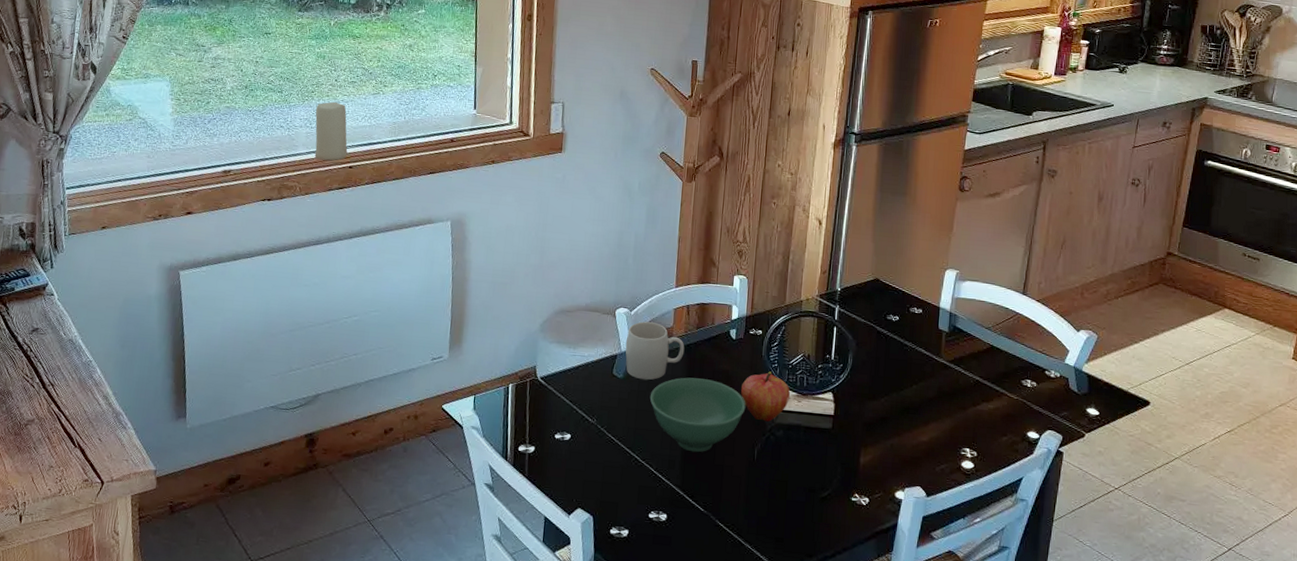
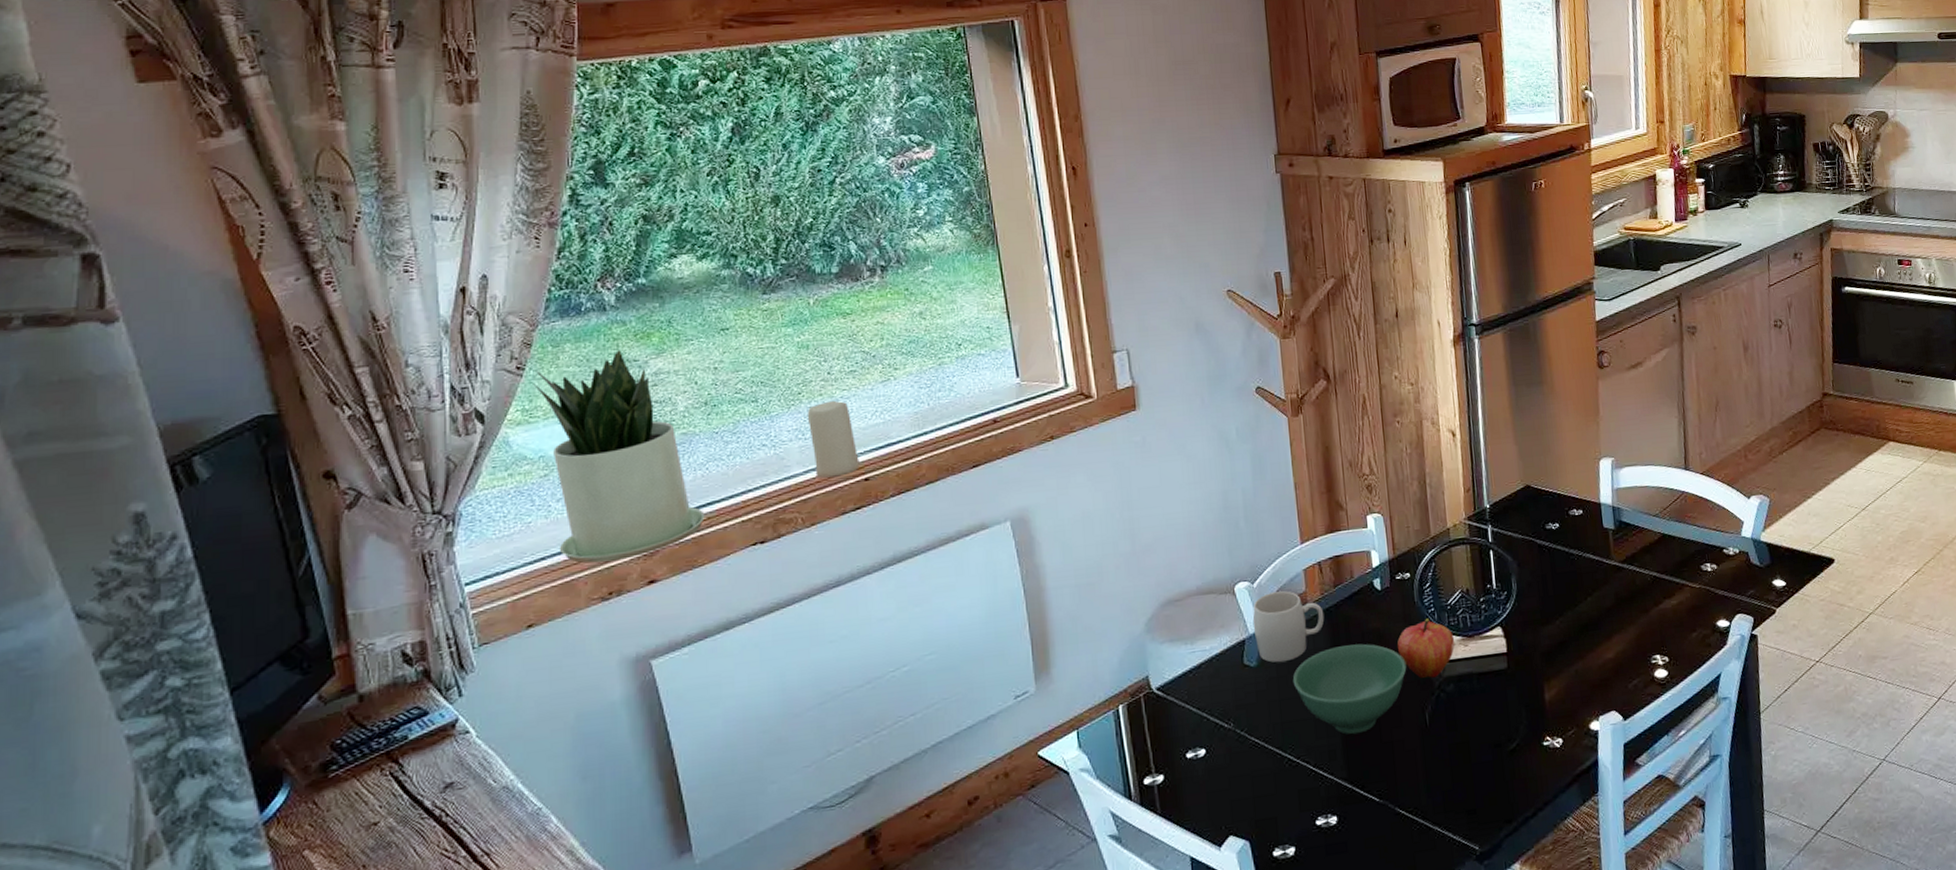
planter: none [131,36,233,193] -> present [533,350,705,564]

